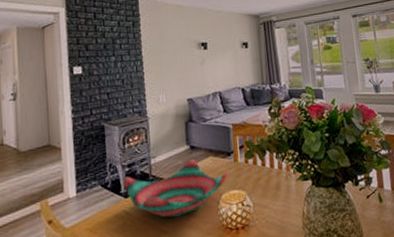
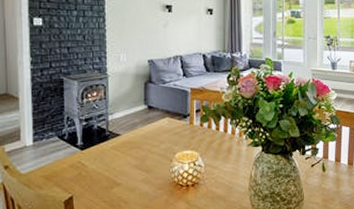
decorative bowl: present [124,158,229,218] -> none [81,118,183,172]

